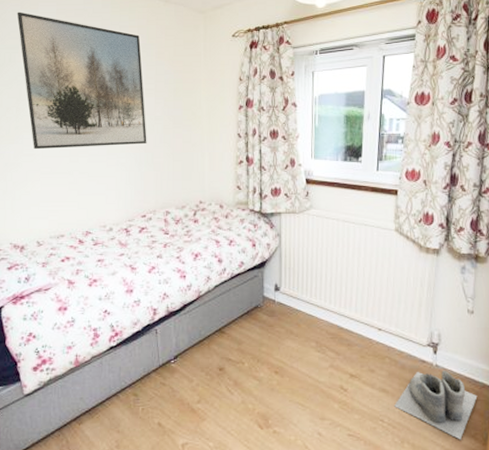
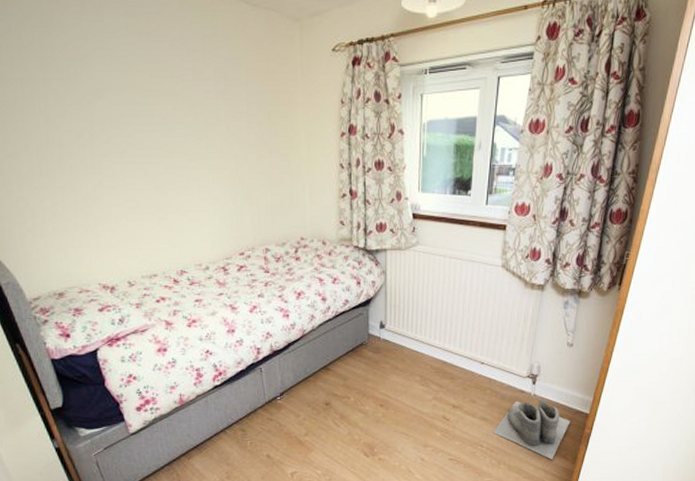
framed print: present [17,12,147,149] -> none [77,14,241,180]

